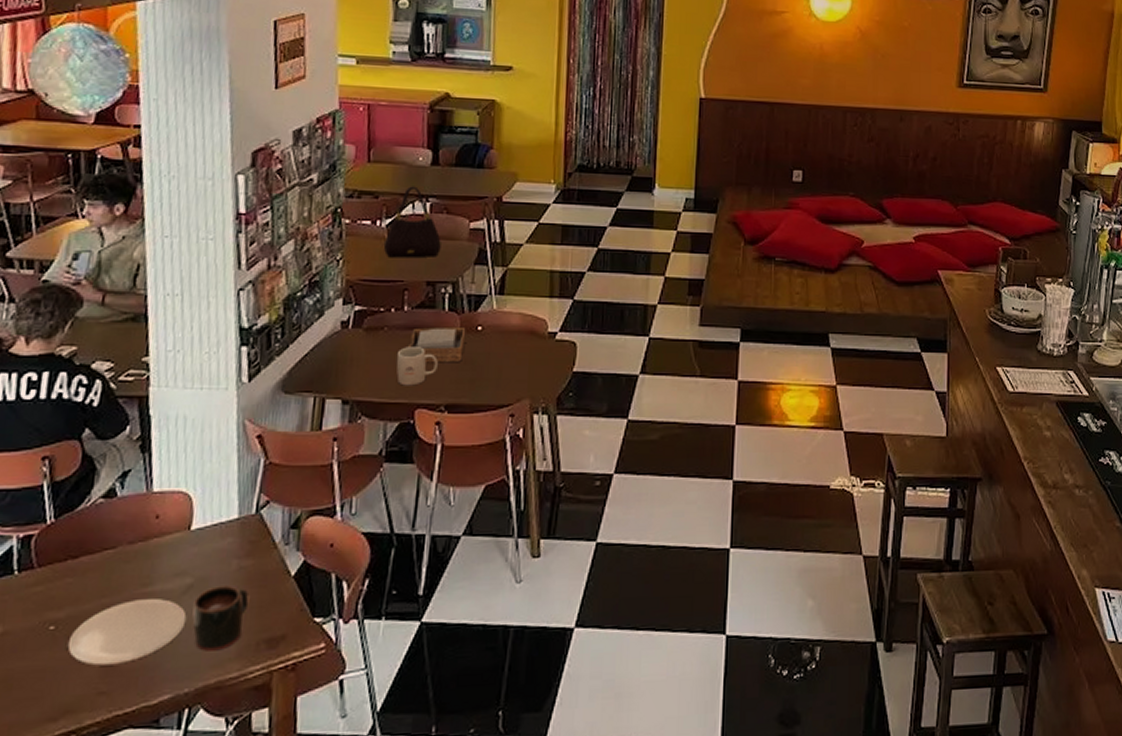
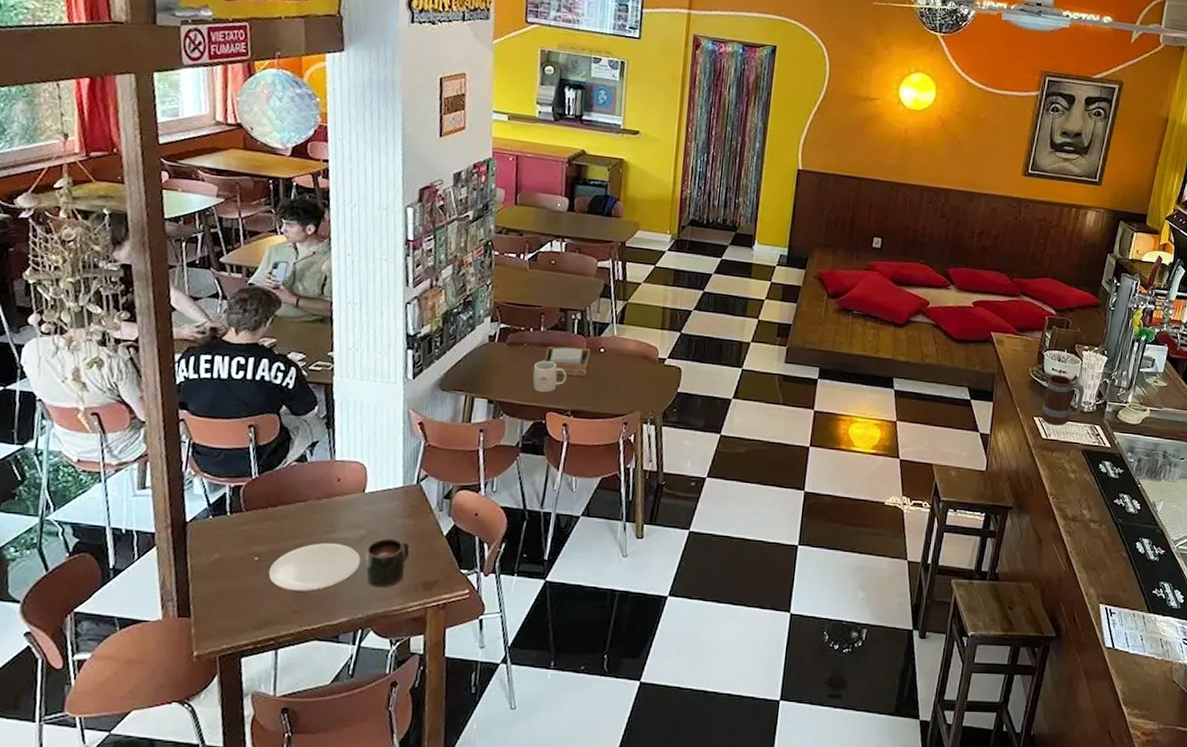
handbag: present [383,186,443,258] -> none [525,227,575,289]
beer mug: none [1005,314,1052,375] -> present [1041,374,1085,426]

